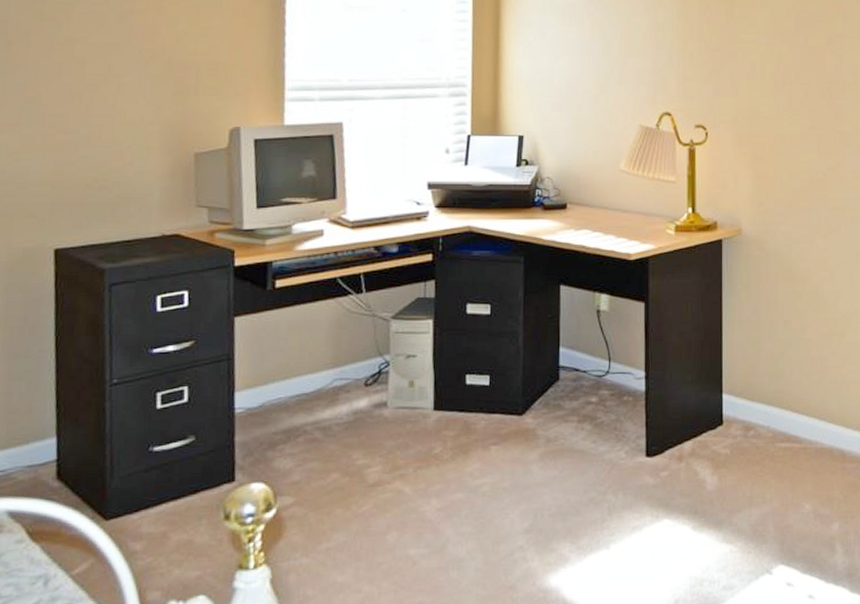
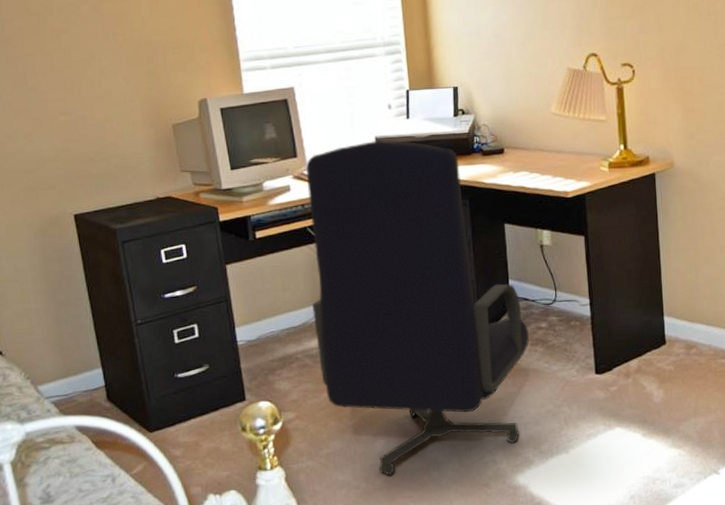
office chair: none [331,185,577,576] -> present [305,139,530,476]

